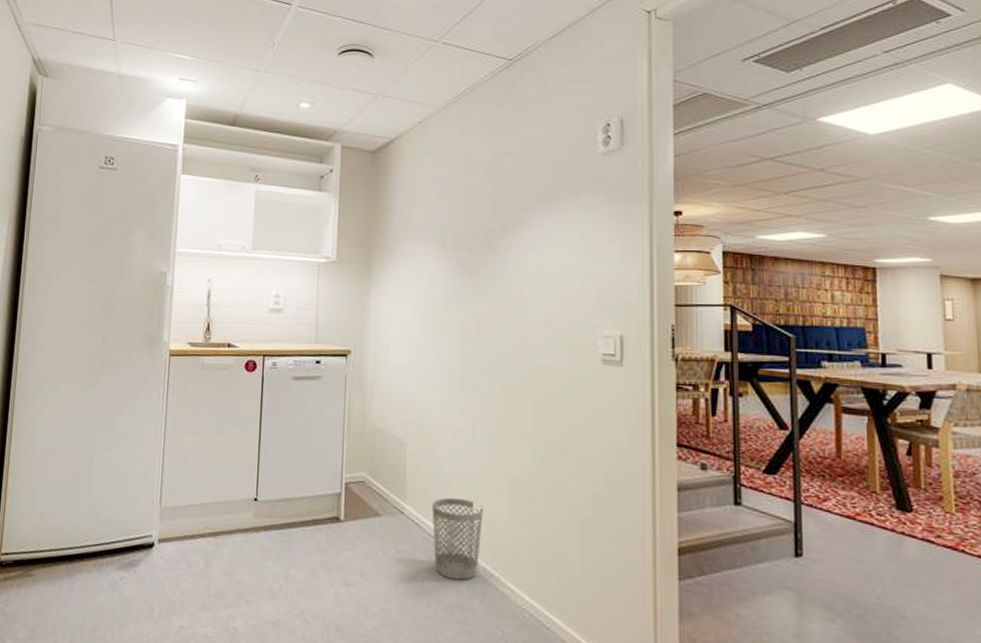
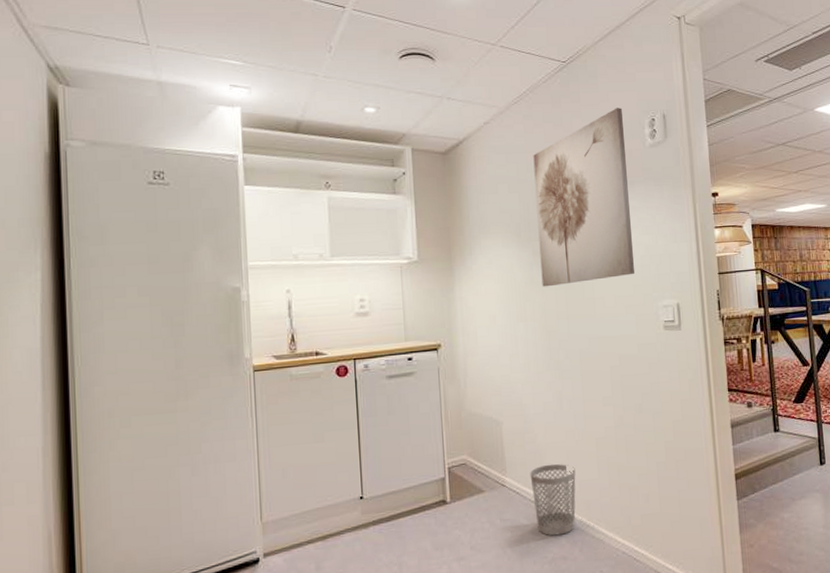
wall art: none [464,110,573,302] -> present [533,108,635,287]

